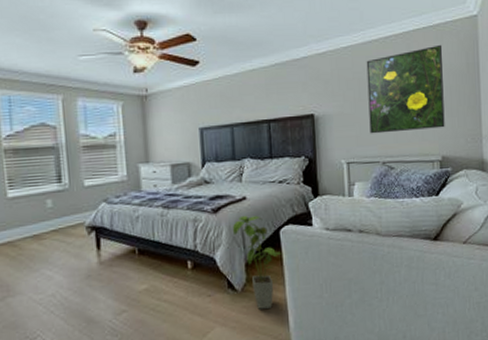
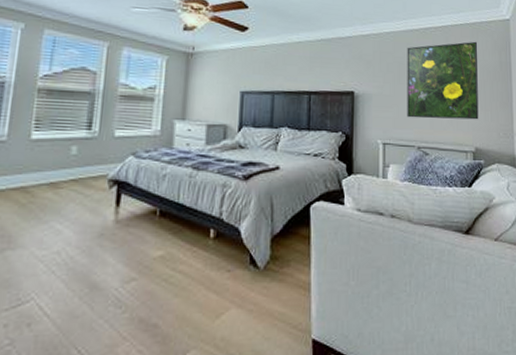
house plant: present [232,215,283,310] -> none [261,186,311,293]

